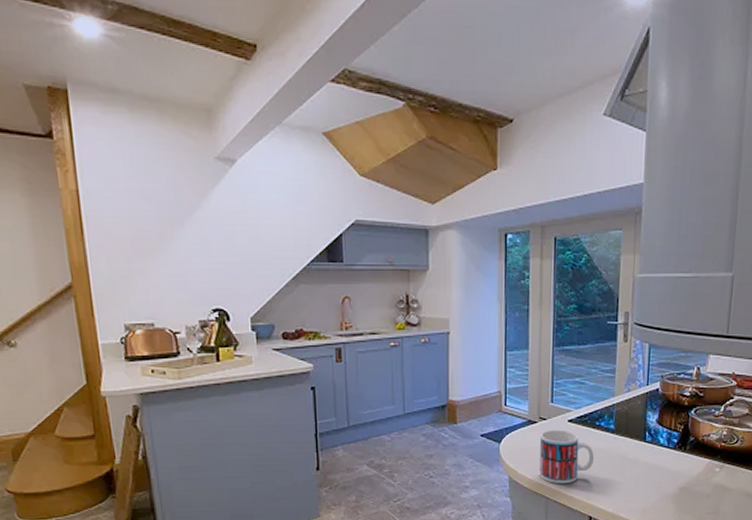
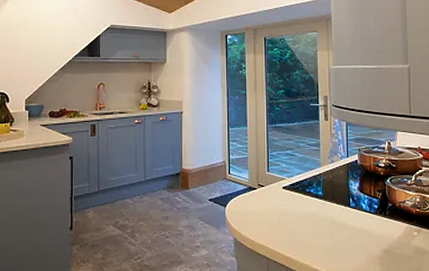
mug: present [539,429,594,484] -> none [260,195,306,245]

